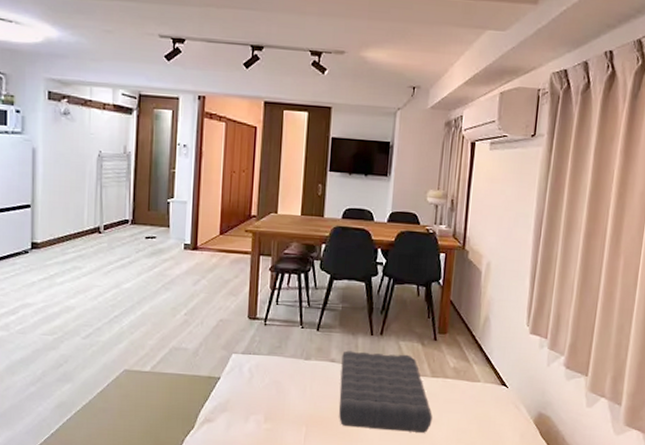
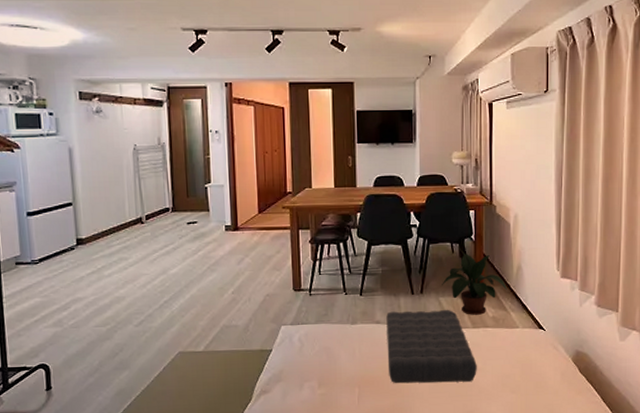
potted plant: none [403,291,472,364] -> present [442,248,507,315]

